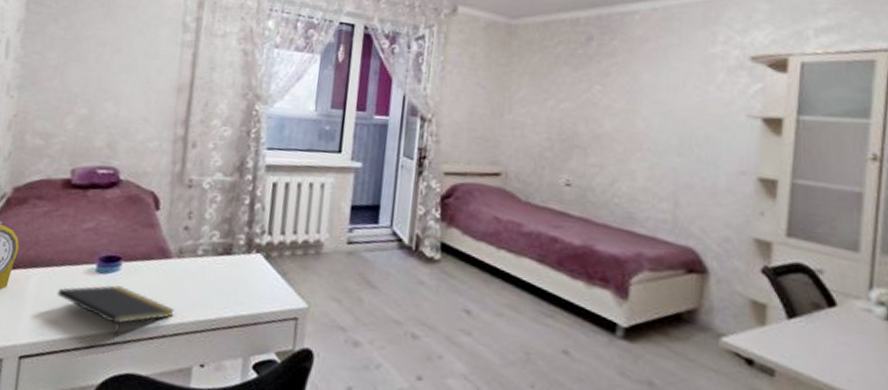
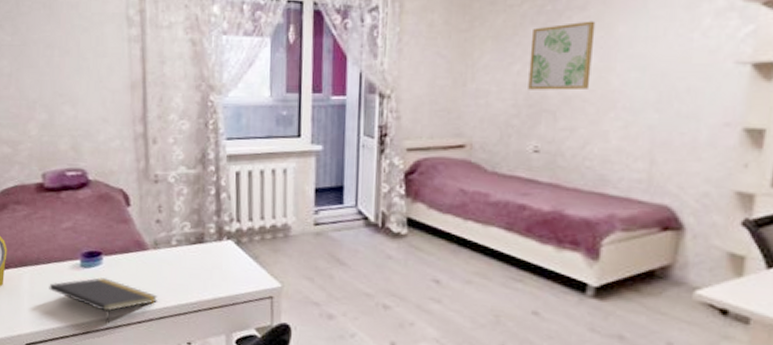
wall art: none [561,66,622,129] -> present [528,21,596,91]

